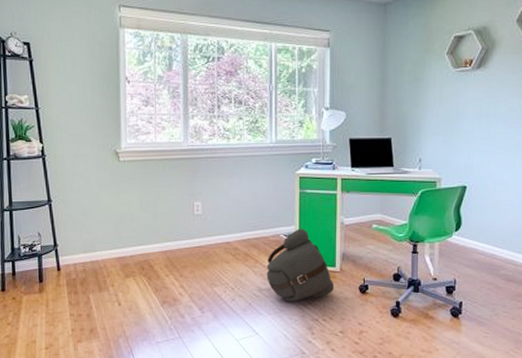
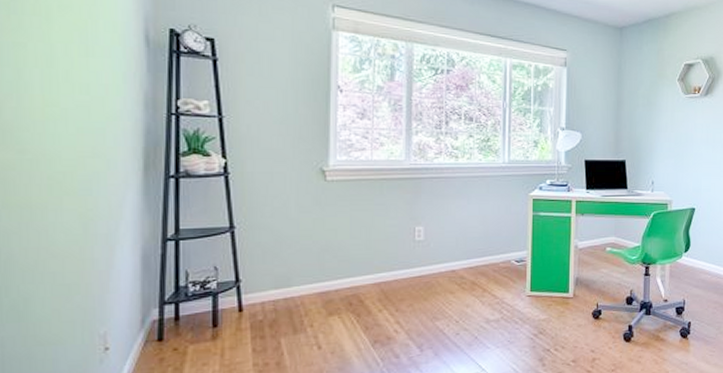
backpack: present [266,229,334,301] -> none [495,253,566,332]

